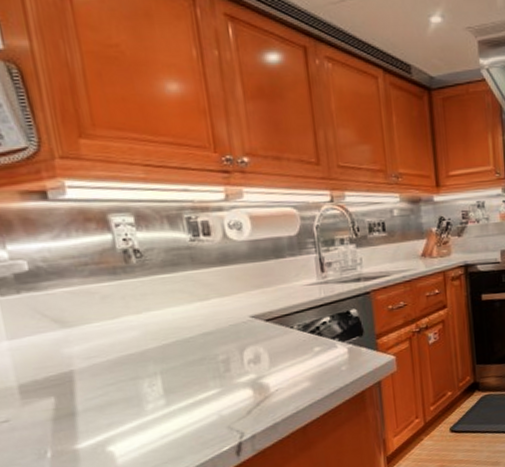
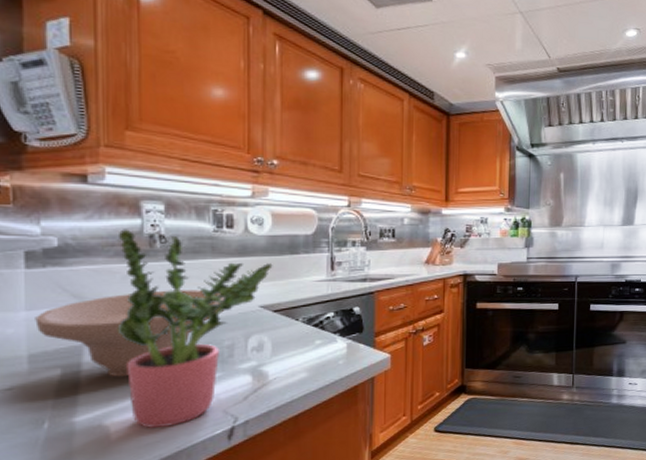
bowl: none [18,304,215,401] -> present [35,289,225,377]
potted plant: none [89,246,259,450] -> present [117,229,273,428]

